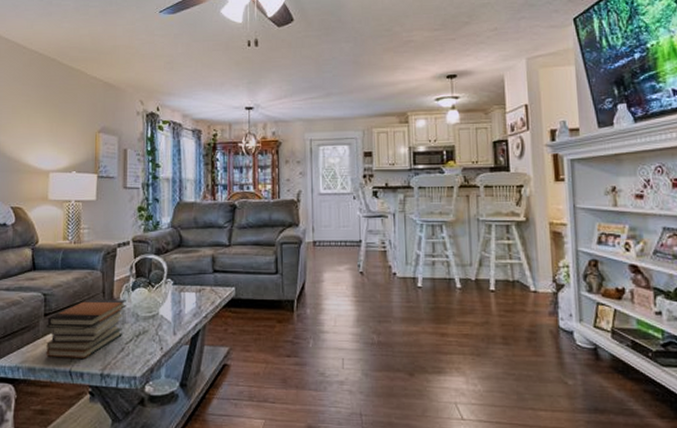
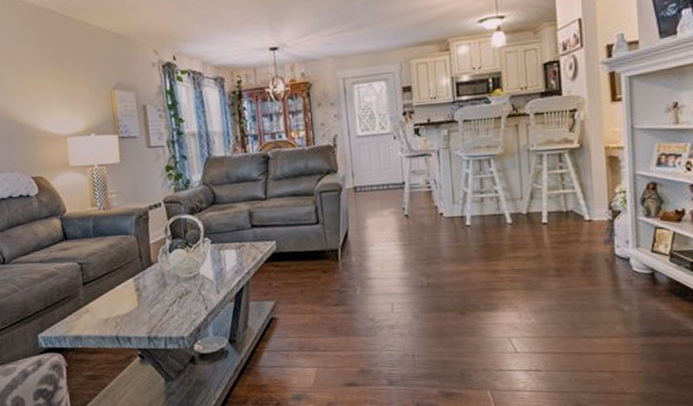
book stack: present [46,298,126,359] -> none [86,263,166,325]

